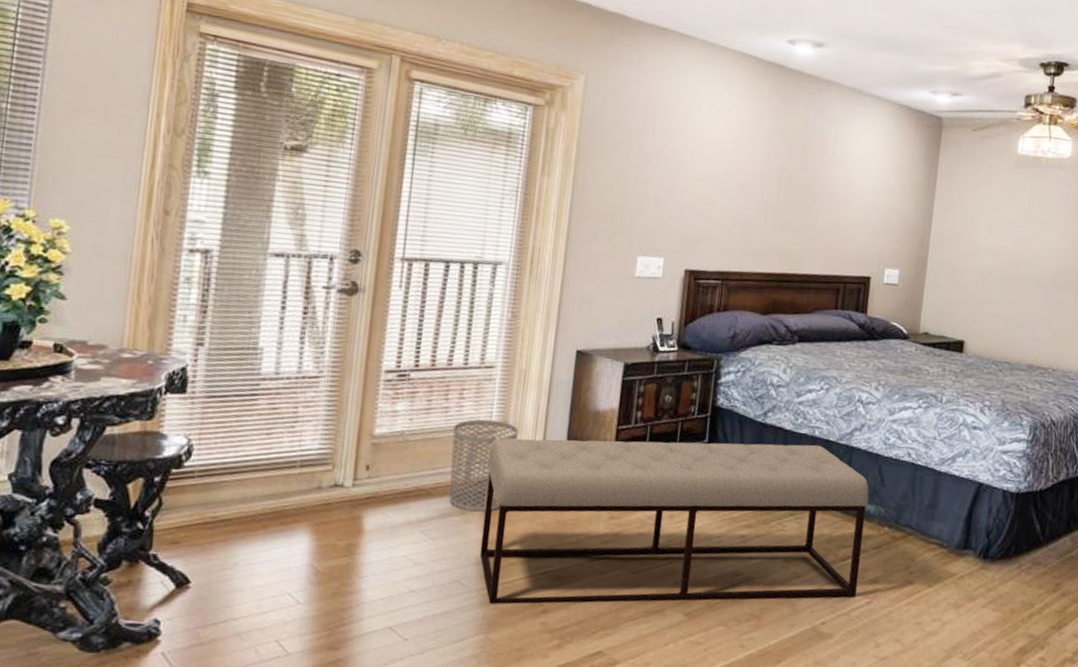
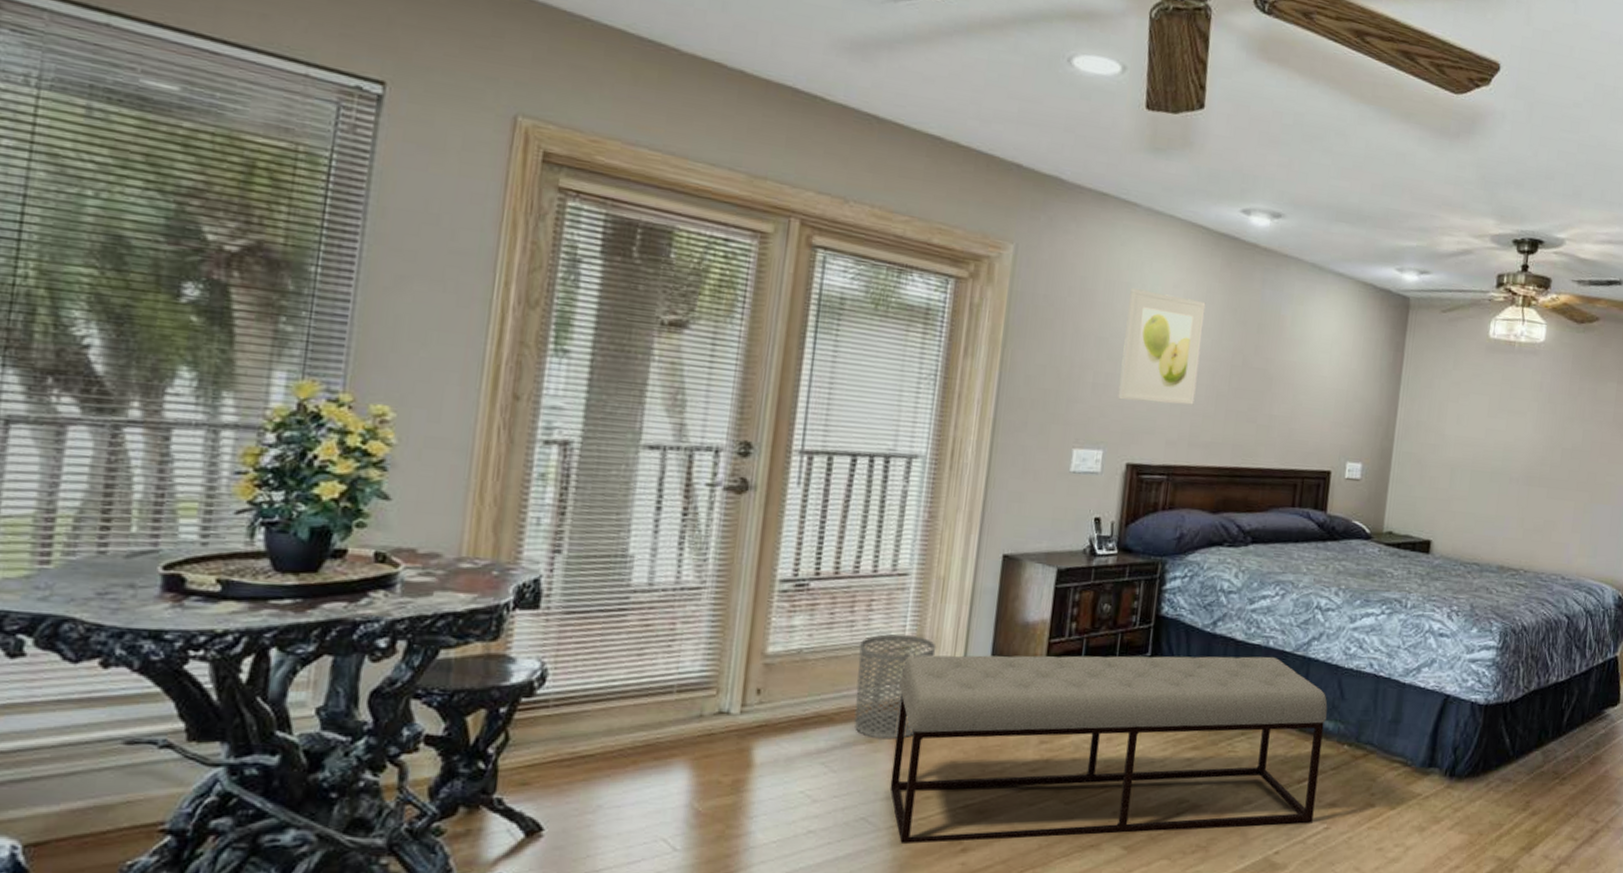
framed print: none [677,112,756,217] -> present [1118,288,1206,405]

